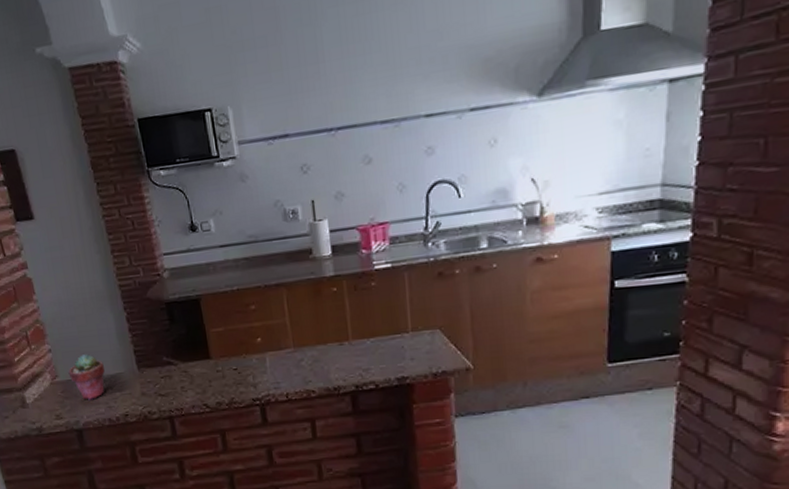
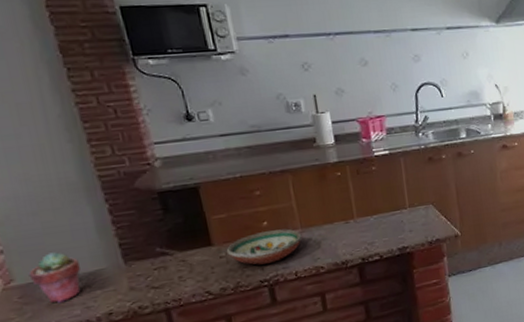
decorative bowl: none [222,347,295,383] -> present [226,229,302,265]

